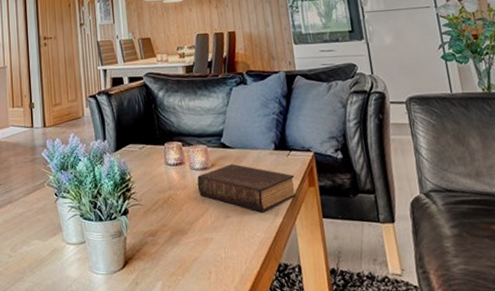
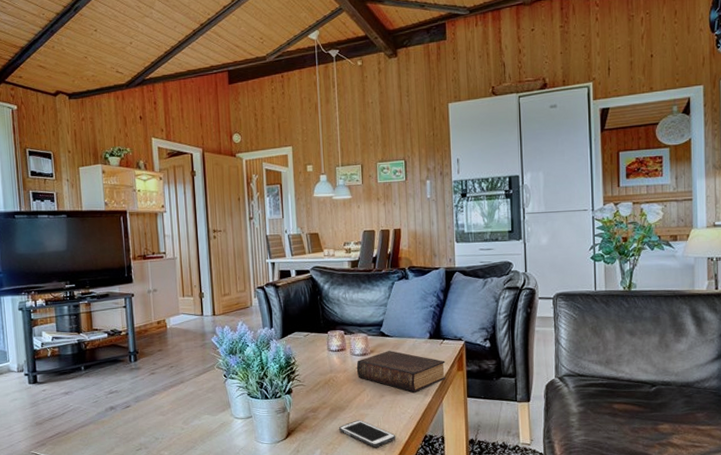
cell phone: none [182,245,246,279] -> present [339,420,396,447]

